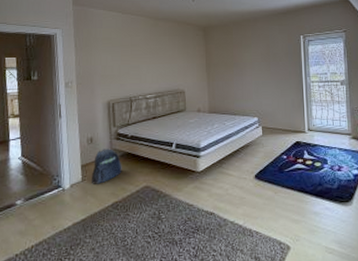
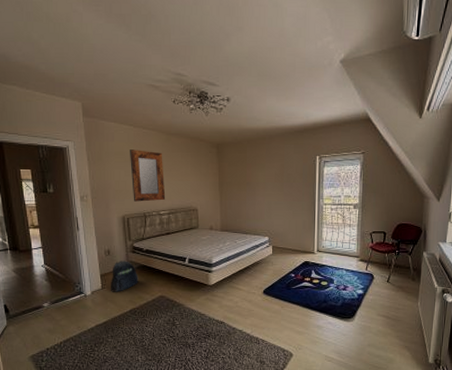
home mirror: none [117,35,153,86] -> present [130,149,166,202]

